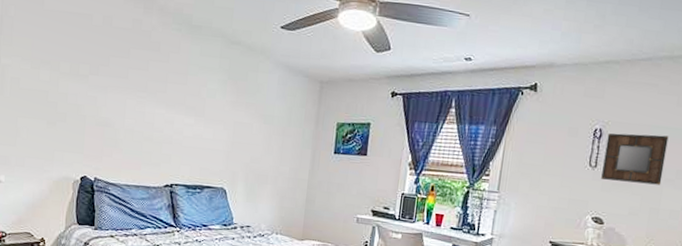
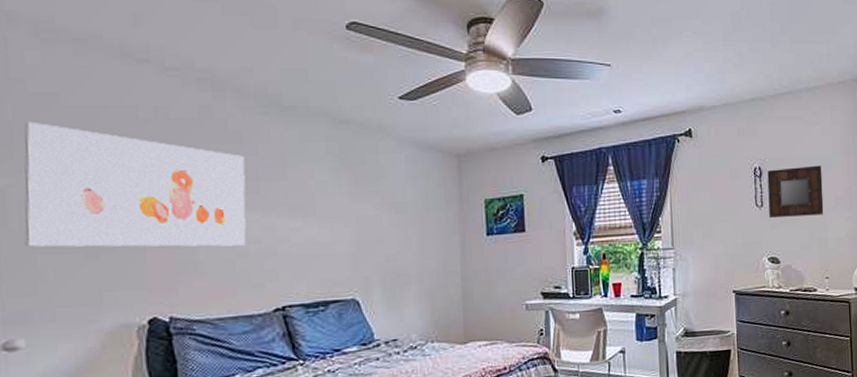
wall art: none [12,18,159,132] -> present [24,121,246,247]

